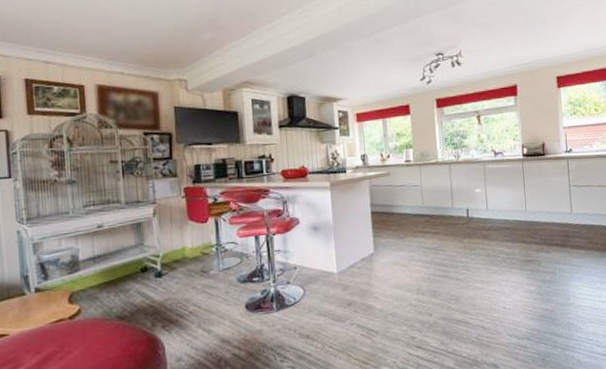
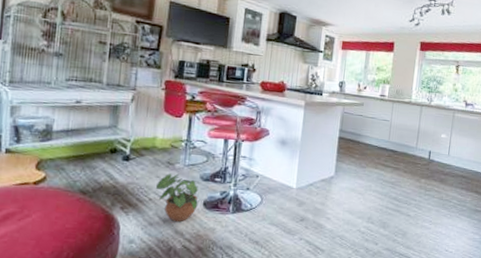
potted plant: none [193,280,240,331] -> present [155,173,198,222]

